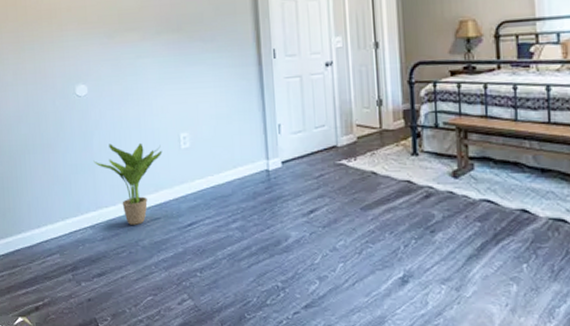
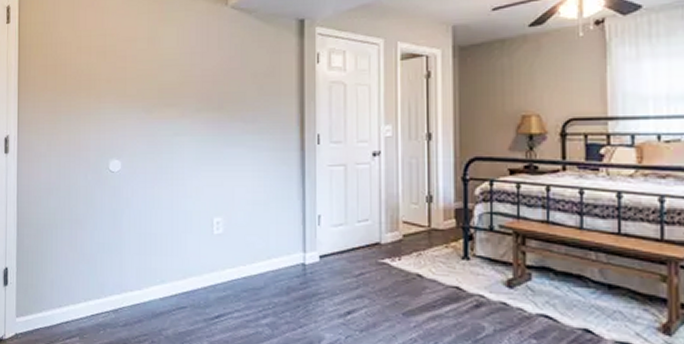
potted plant: present [93,142,163,225] -> none [122,223,194,313]

